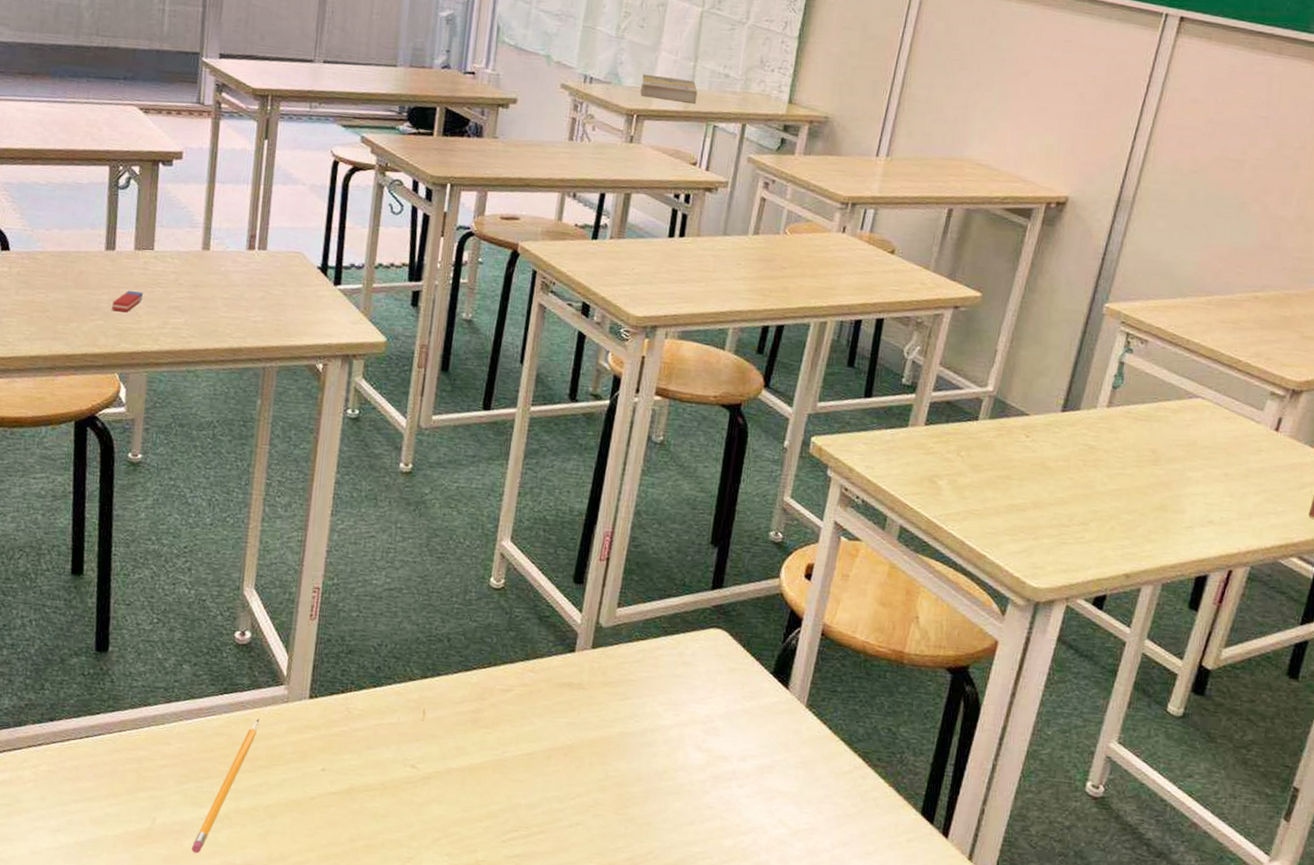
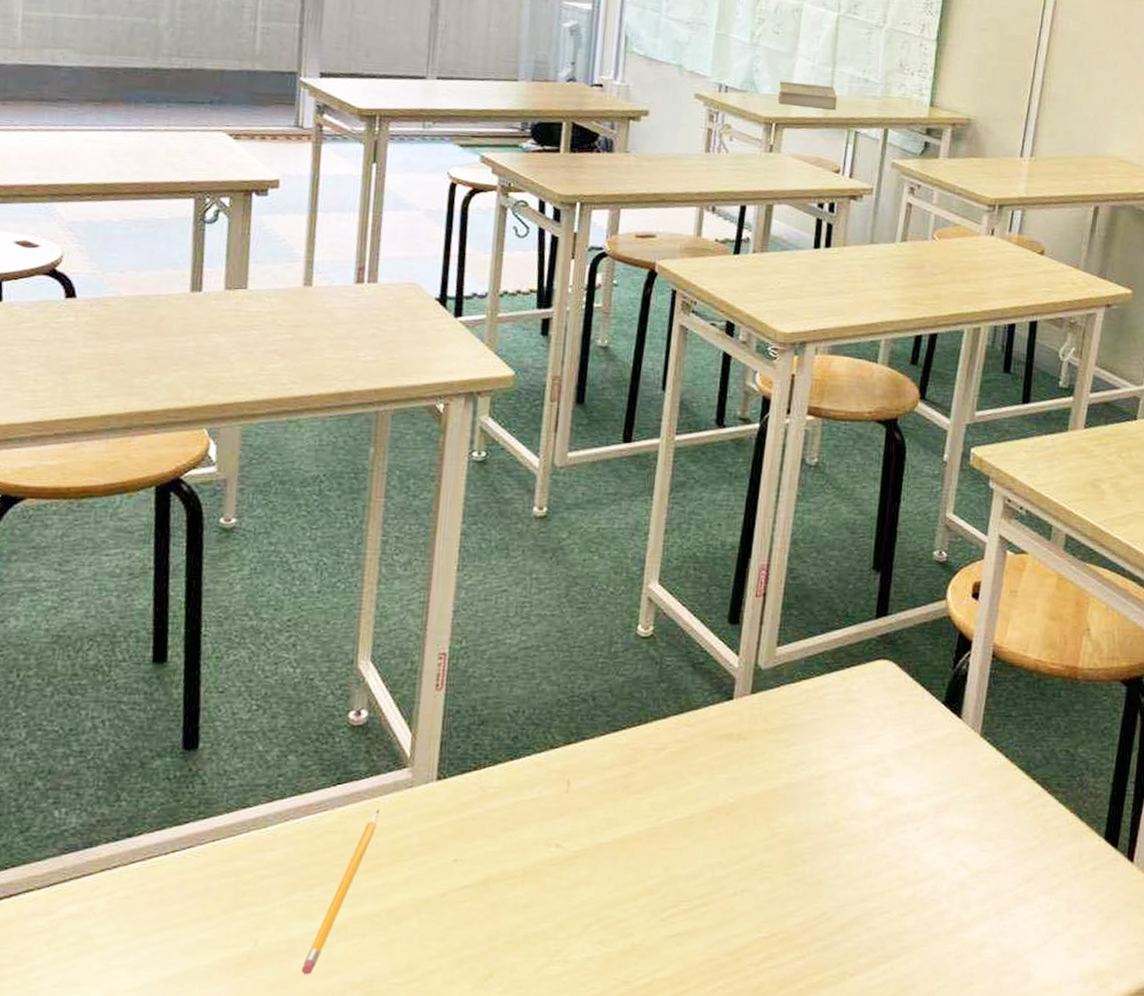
eraser: present [111,291,144,312] -> none [198,336,236,359]

